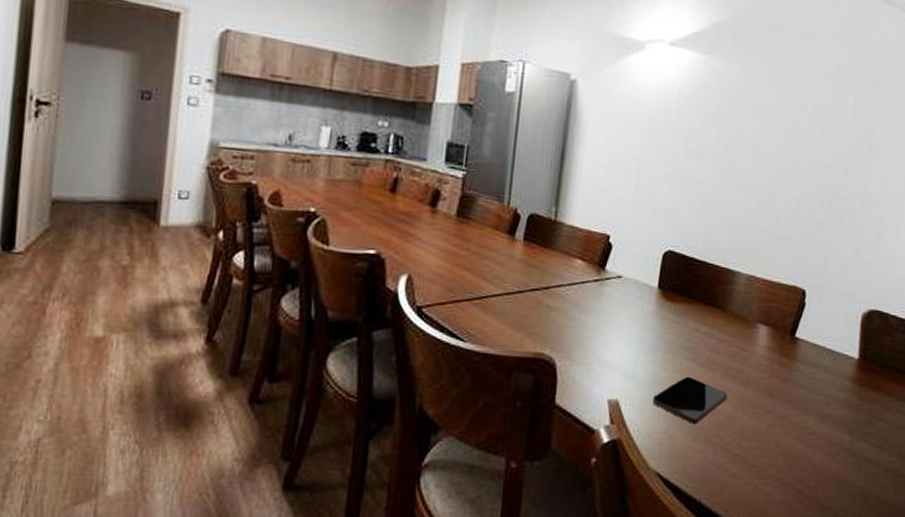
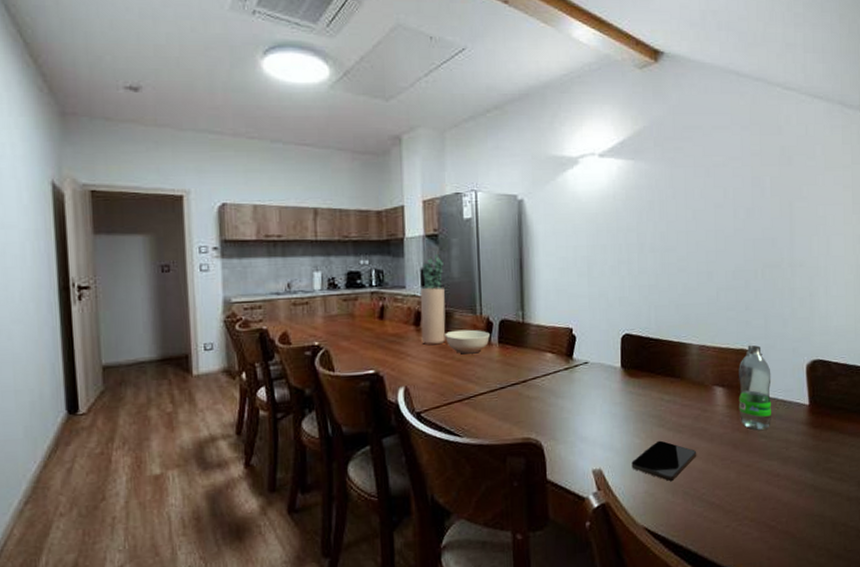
vase: none [435,123,475,232] -> present [420,250,446,345]
bowl: none [463,217,515,248] -> present [445,329,490,354]
bottle: none [780,282,823,381] -> present [738,344,771,431]

